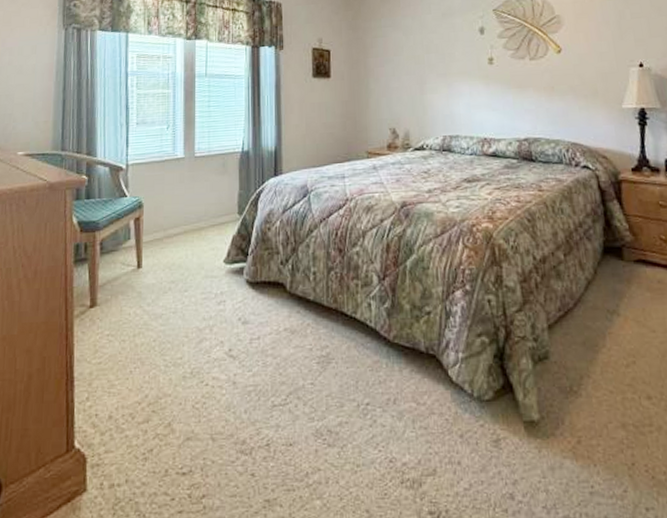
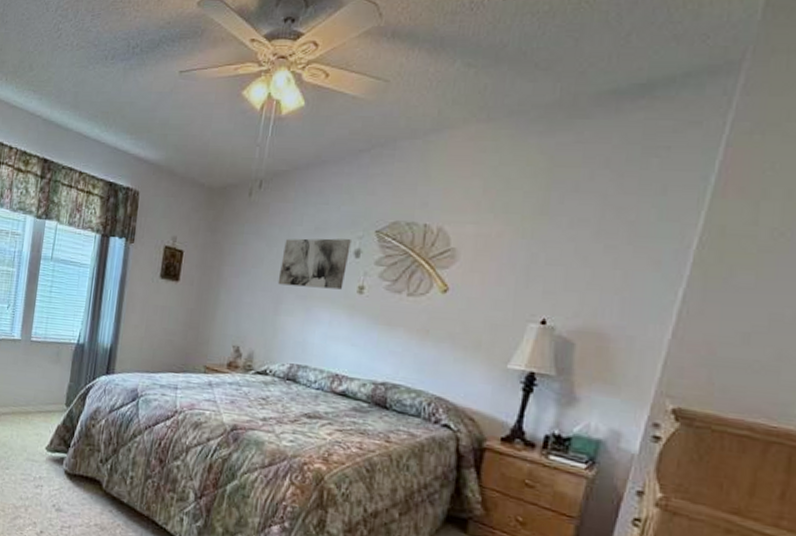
wall art: none [418,20,476,67] -> present [277,238,351,290]

